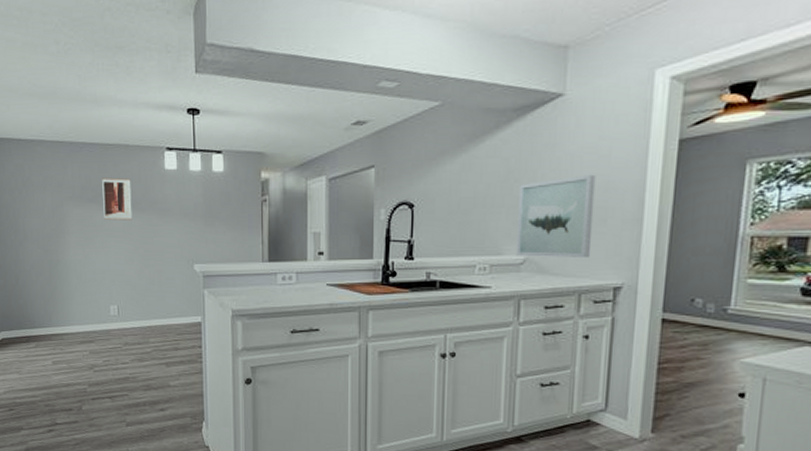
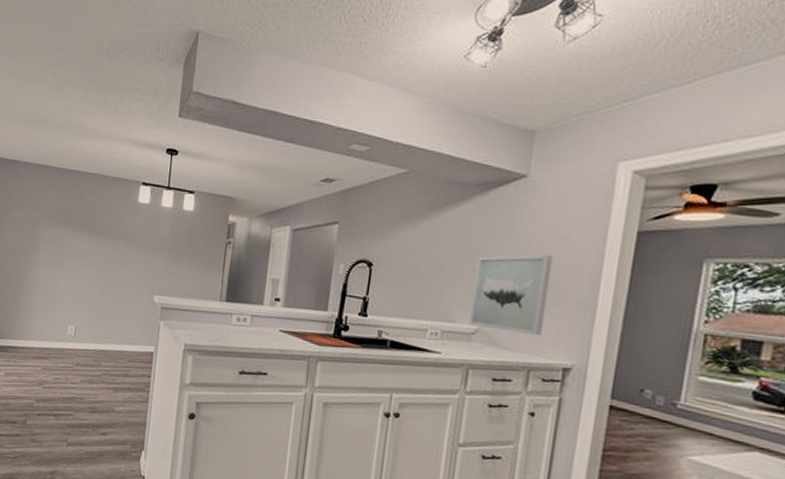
wall art: present [102,177,133,221] -> none [74,203,105,246]

